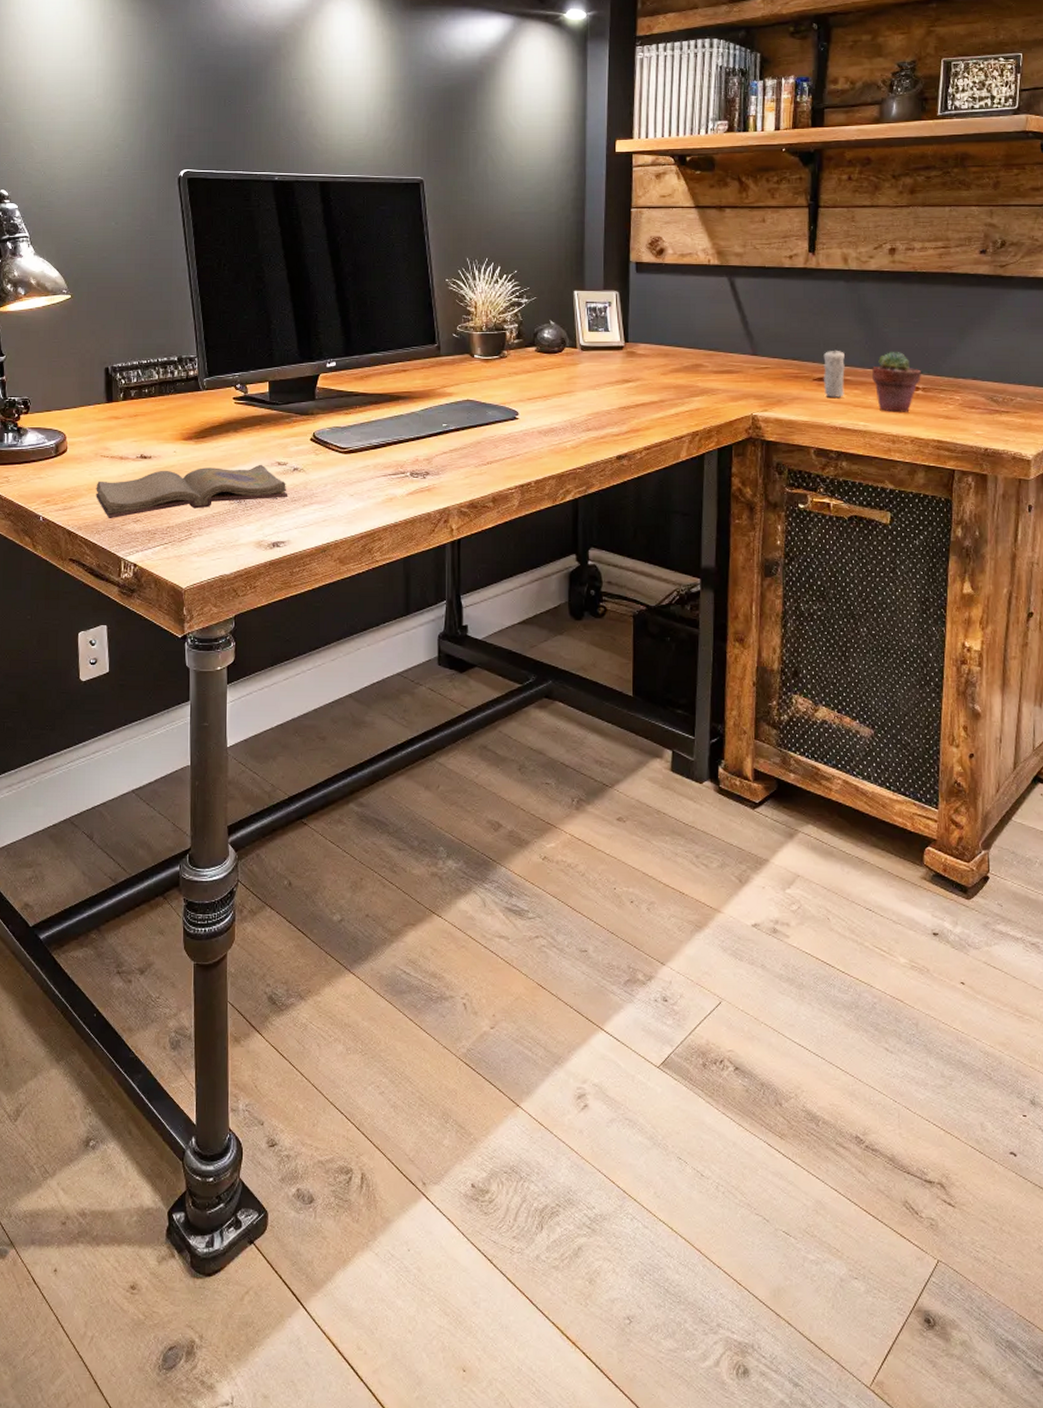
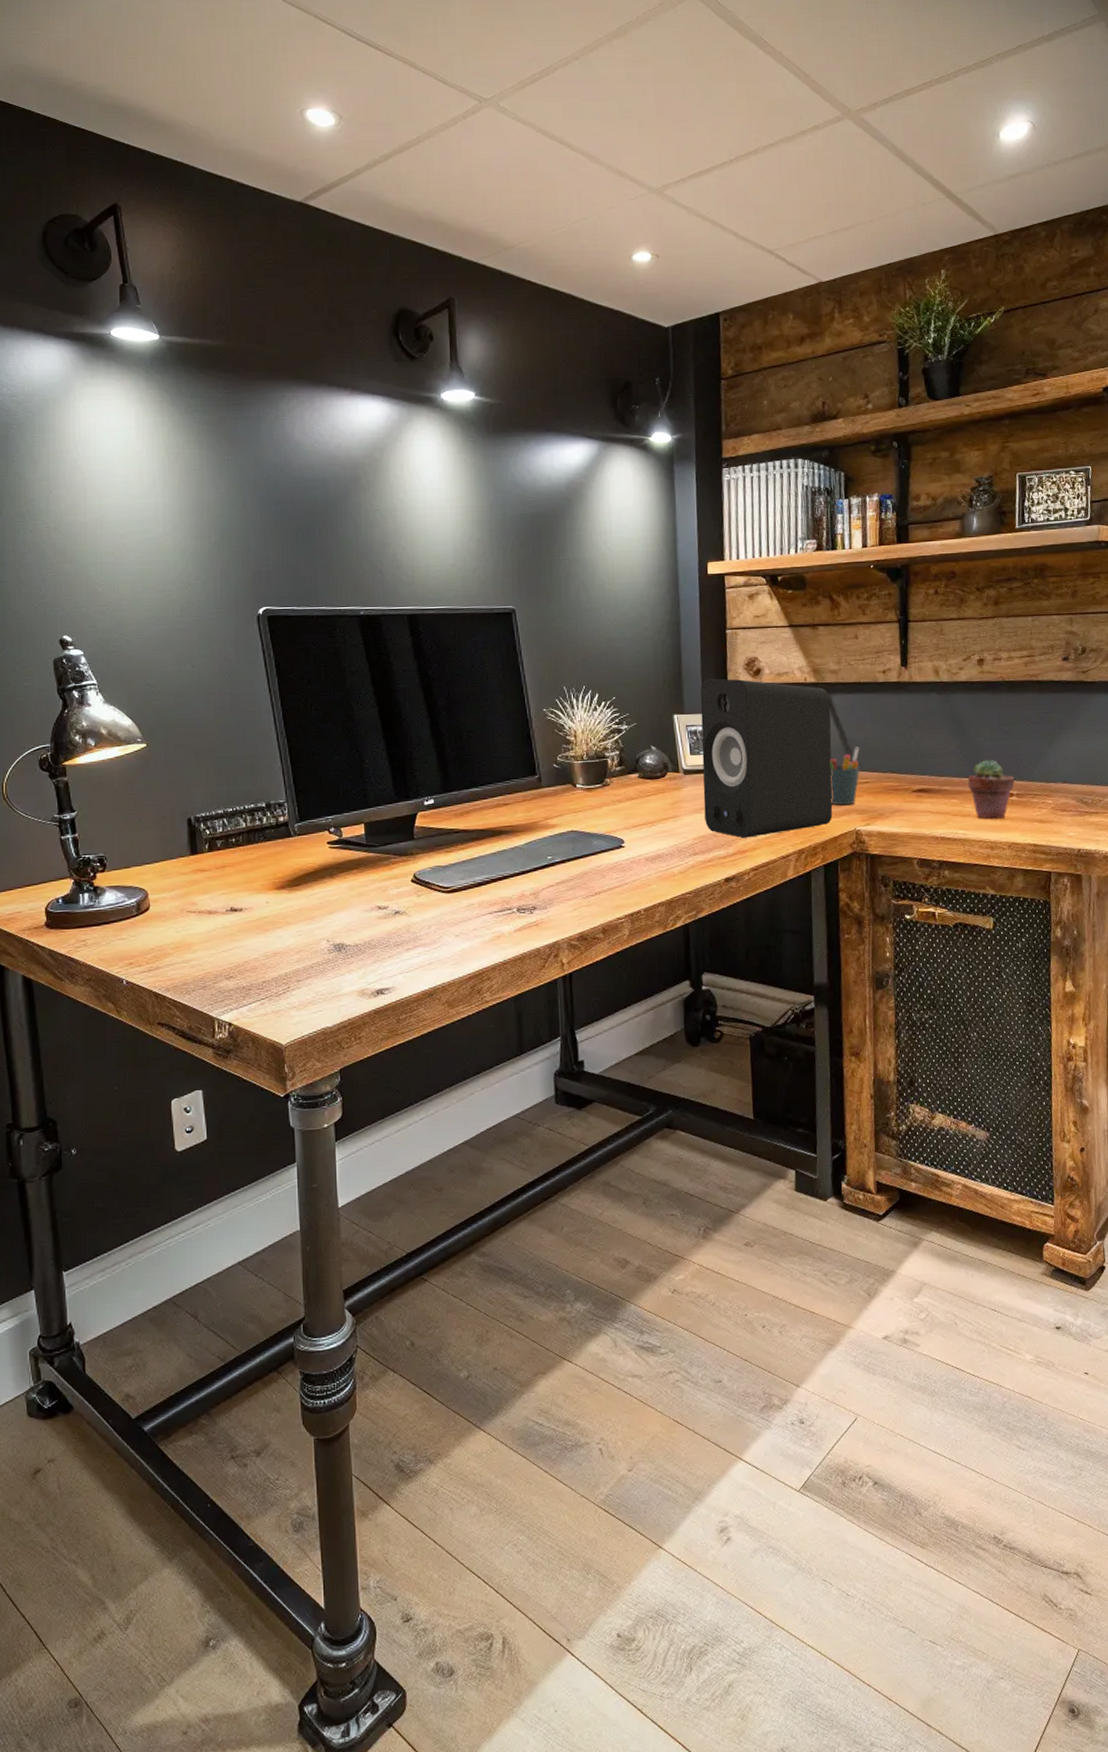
diary: present [96,464,288,519] -> none [183,909,391,978]
speaker: none [599,256,733,417] -> present [700,678,833,838]
pen holder: none [728,331,761,390] -> present [830,747,860,806]
candle: present [823,344,845,397] -> none [921,755,943,808]

